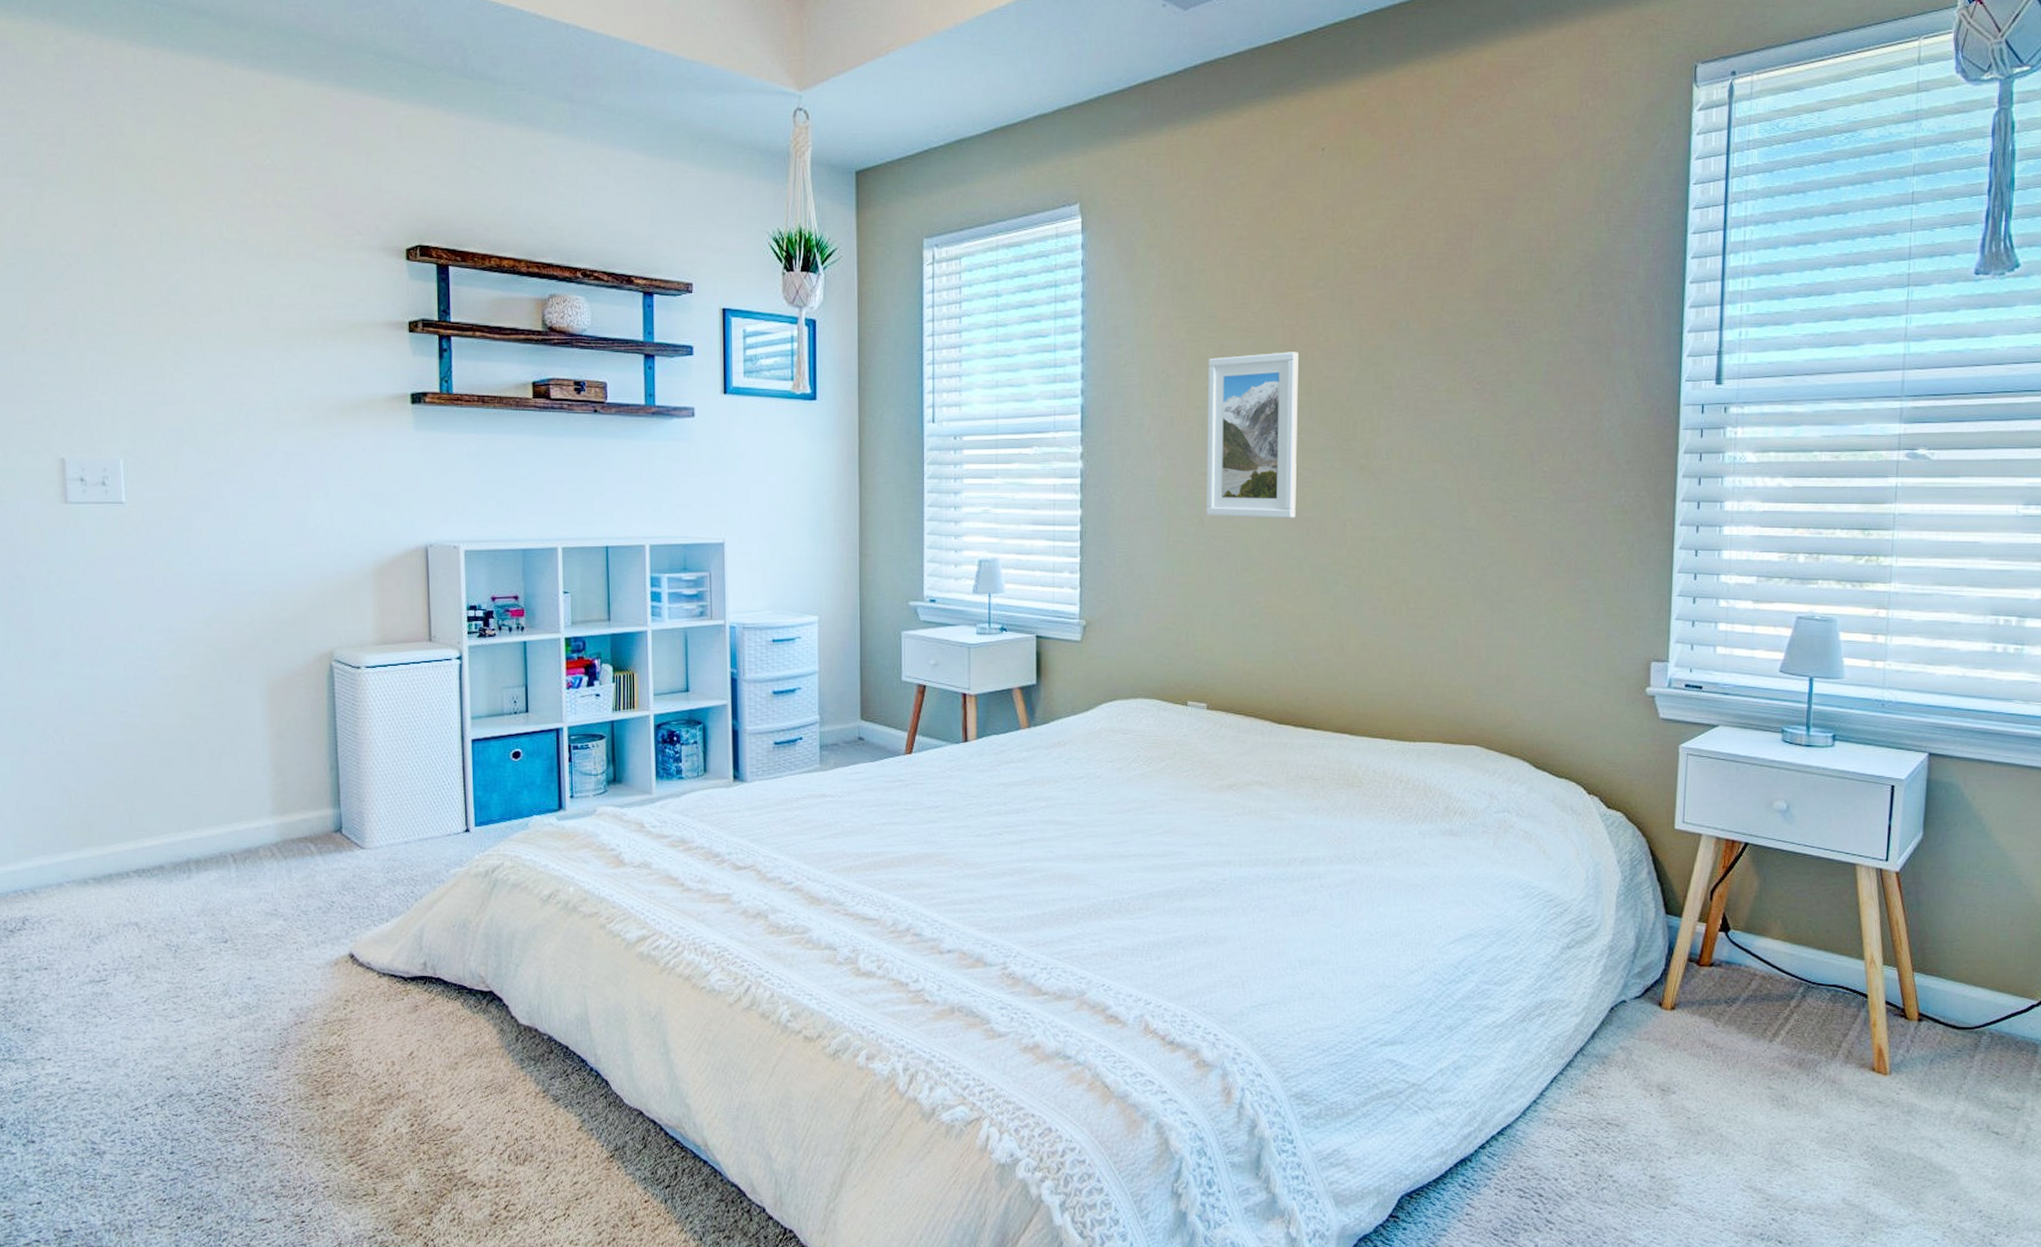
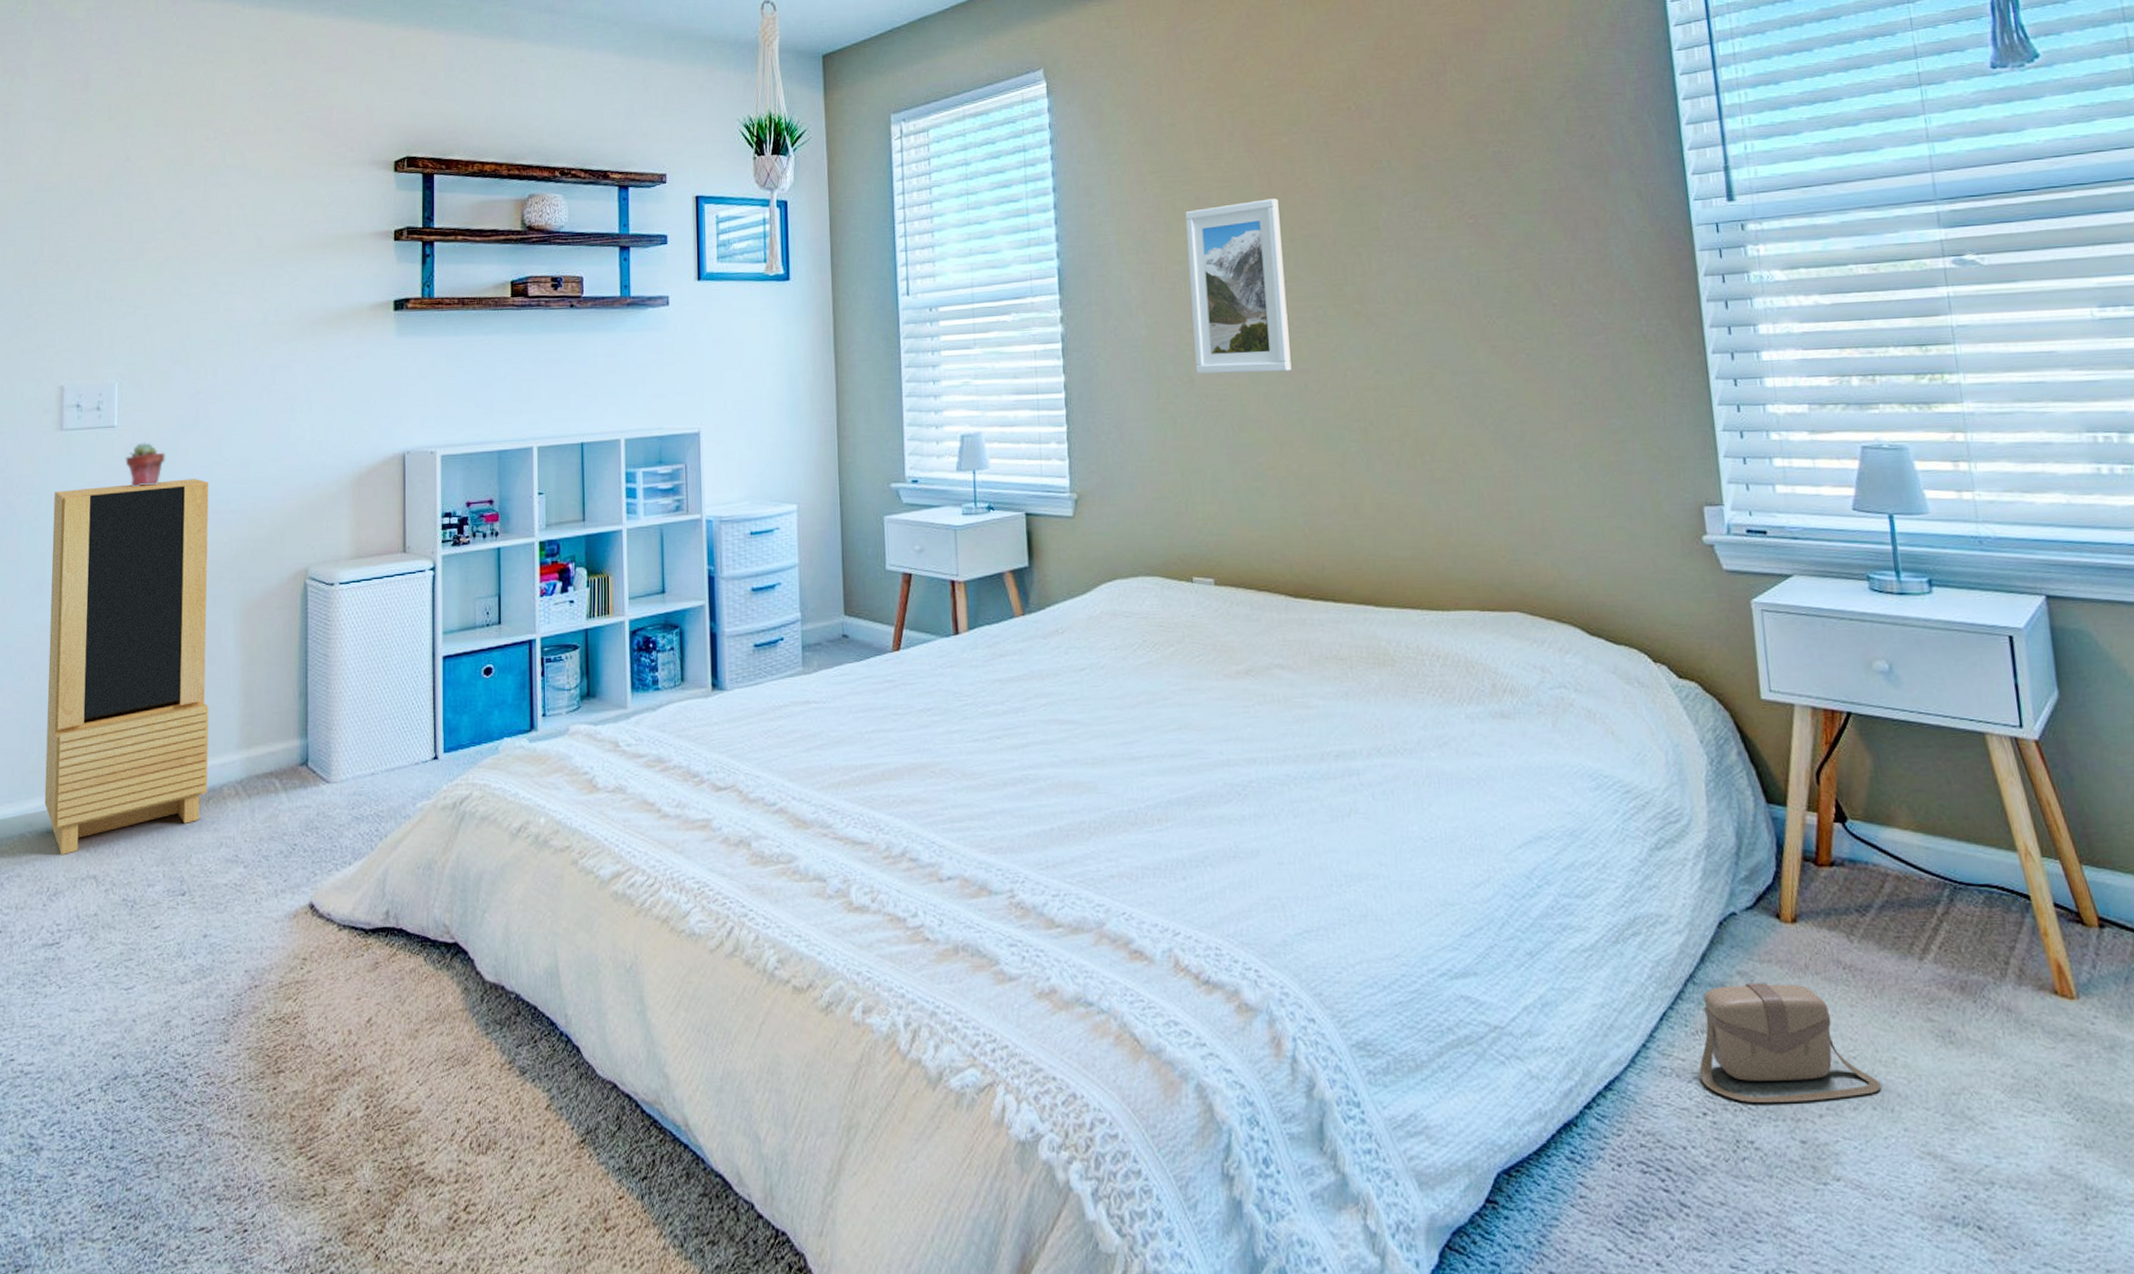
storage cabinet: none [64,559,243,903] -> present [44,478,209,854]
potted succulent: none [137,520,179,563] -> present [125,442,165,487]
saddlebag: none [1576,1056,1722,1147] -> present [1699,983,1881,1102]

